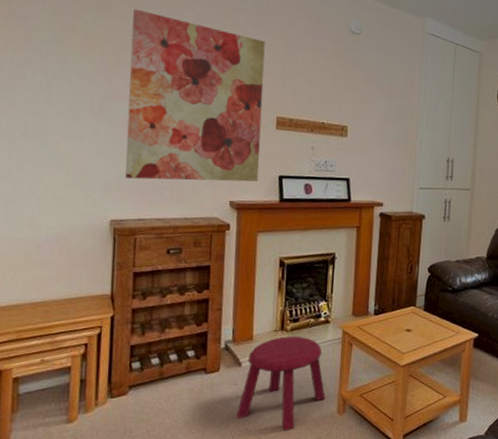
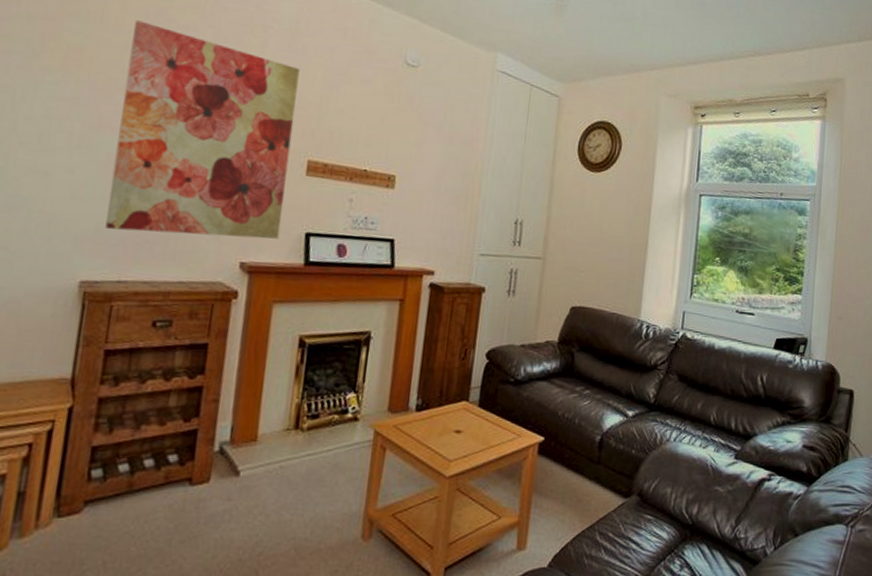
stool: present [237,336,326,431] -> none [228,437,347,563]

